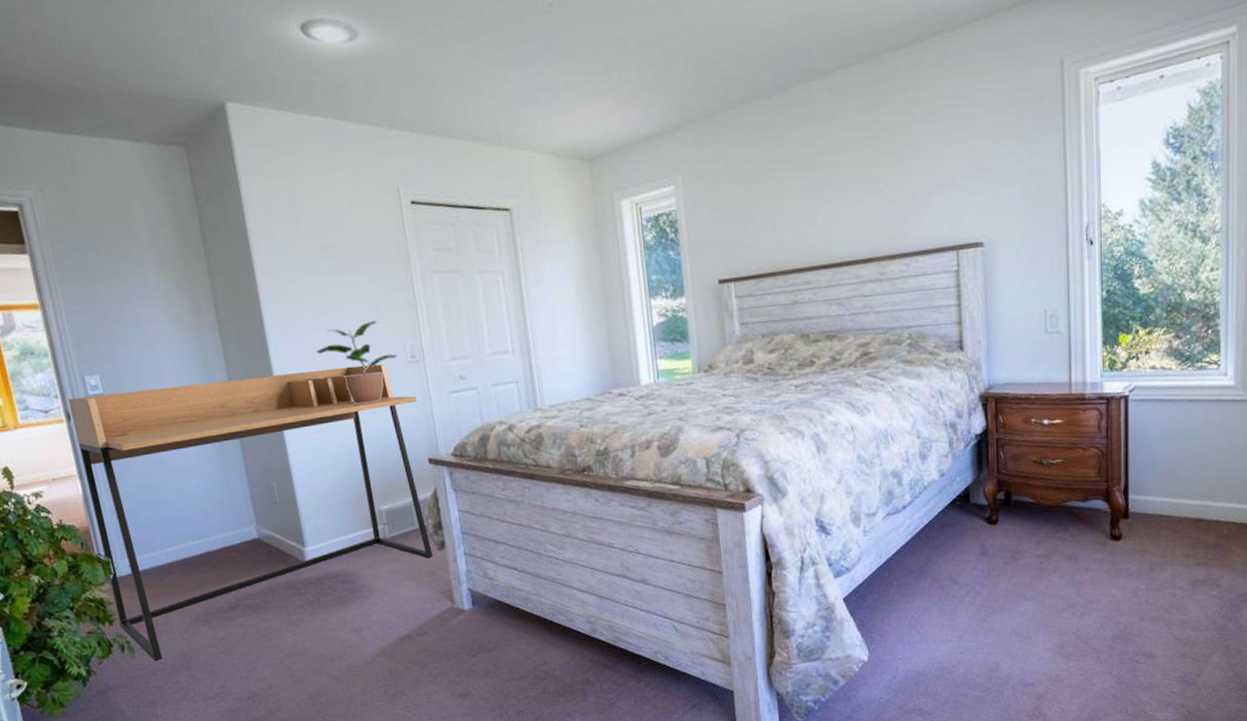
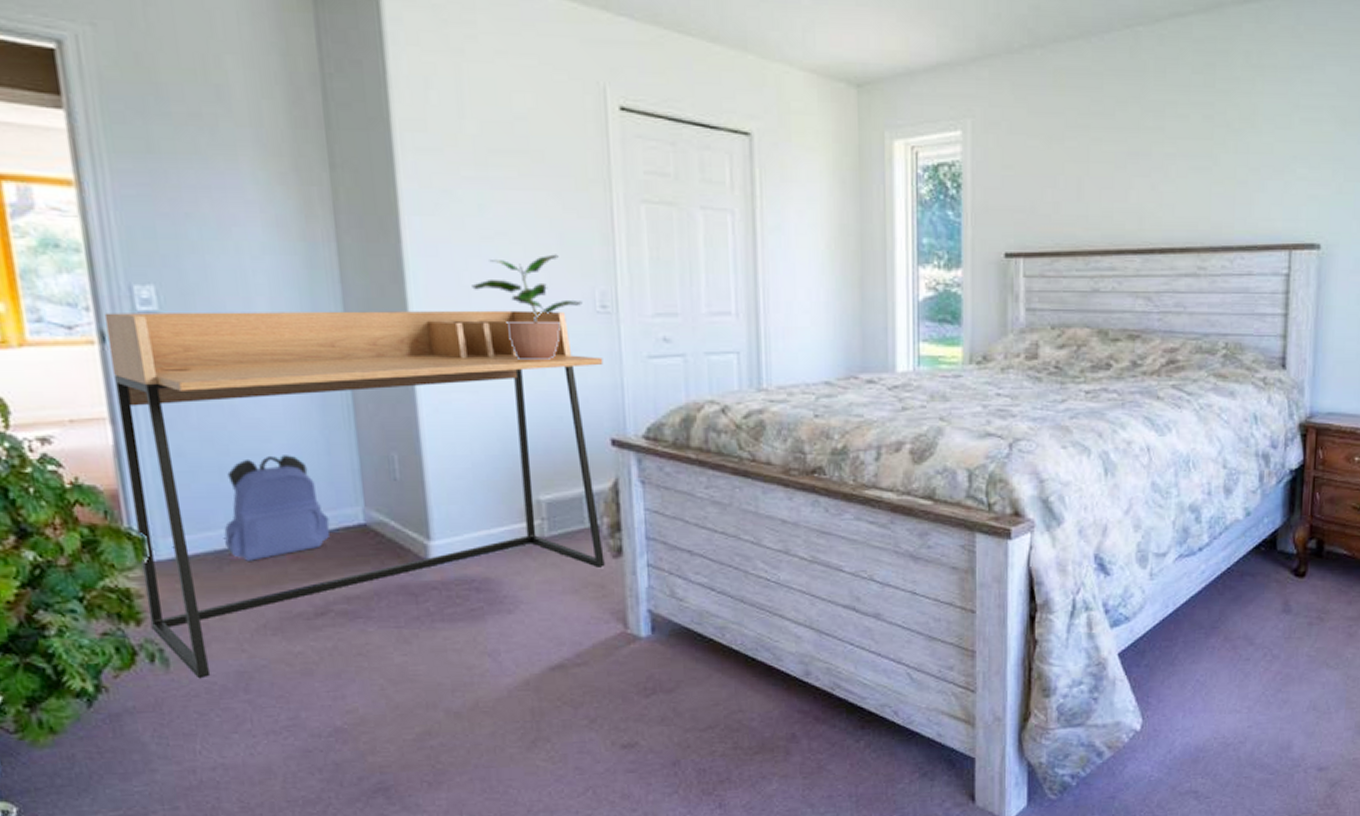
backpack: none [160,491,234,572] -> present [224,455,330,561]

